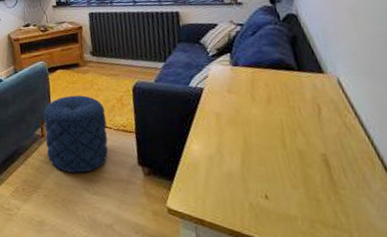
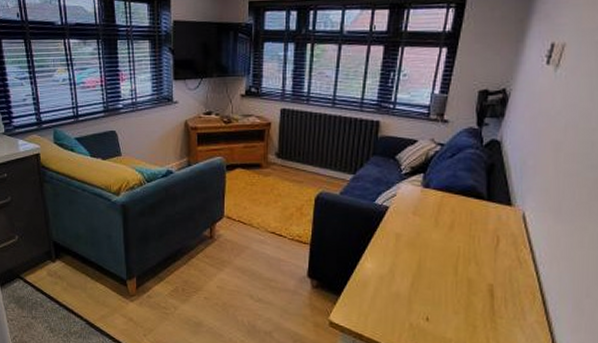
pouf: present [44,95,109,174] -> none [214,198,282,279]

